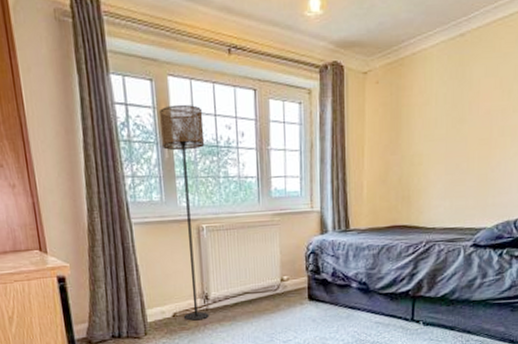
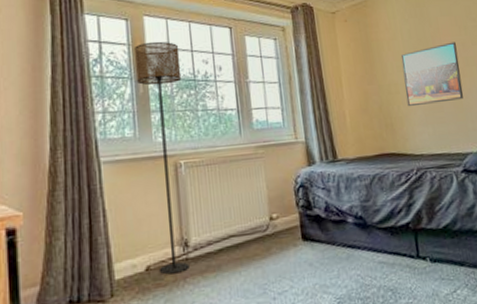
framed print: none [428,108,495,180] -> present [400,42,464,107]

